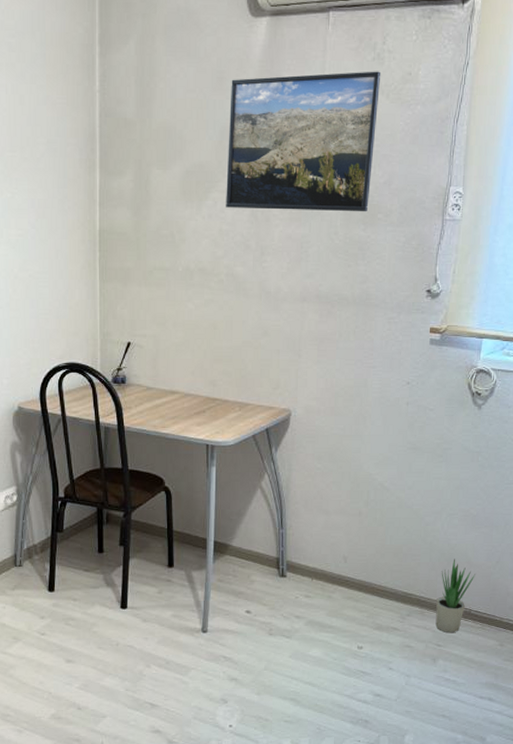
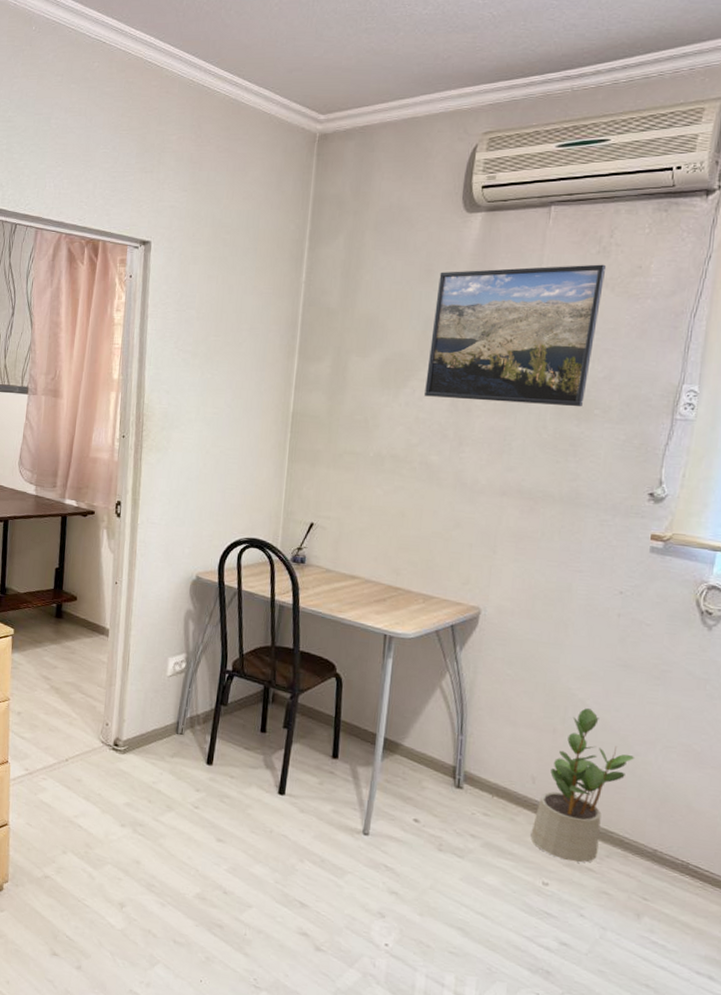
potted plant: none [346,490,425,625] -> present [530,708,634,863]
potted plant: present [435,558,475,633] -> none [642,799,697,888]

